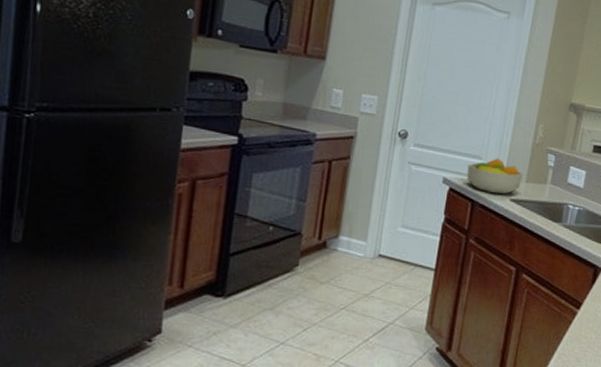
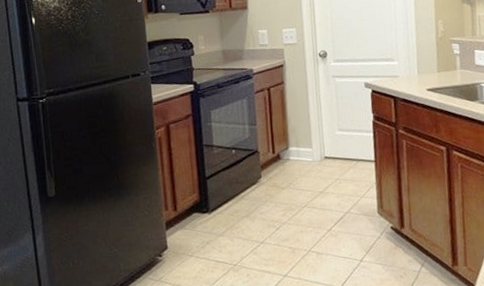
fruit bowl: present [467,158,524,194] -> none [383,57,434,88]

